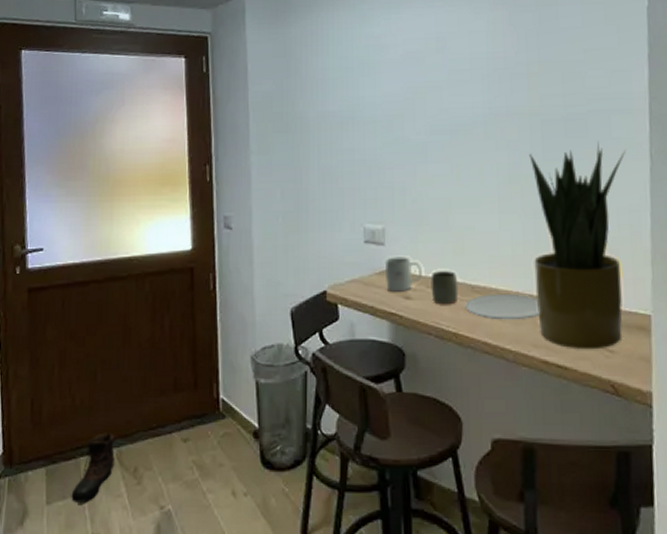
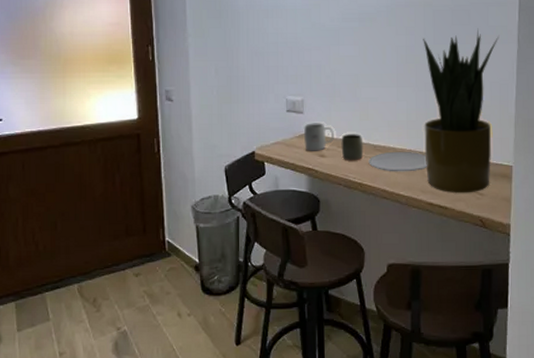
boot: present [71,432,115,504] -> none [39,271,76,330]

